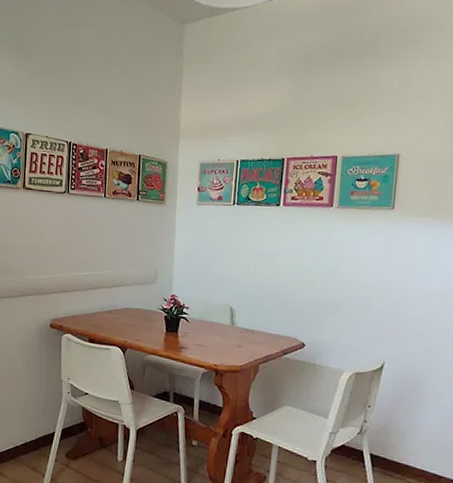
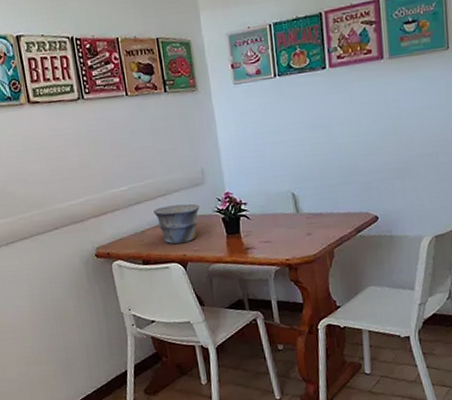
bowl: none [107,295,147,331] -> present [153,203,200,245]

